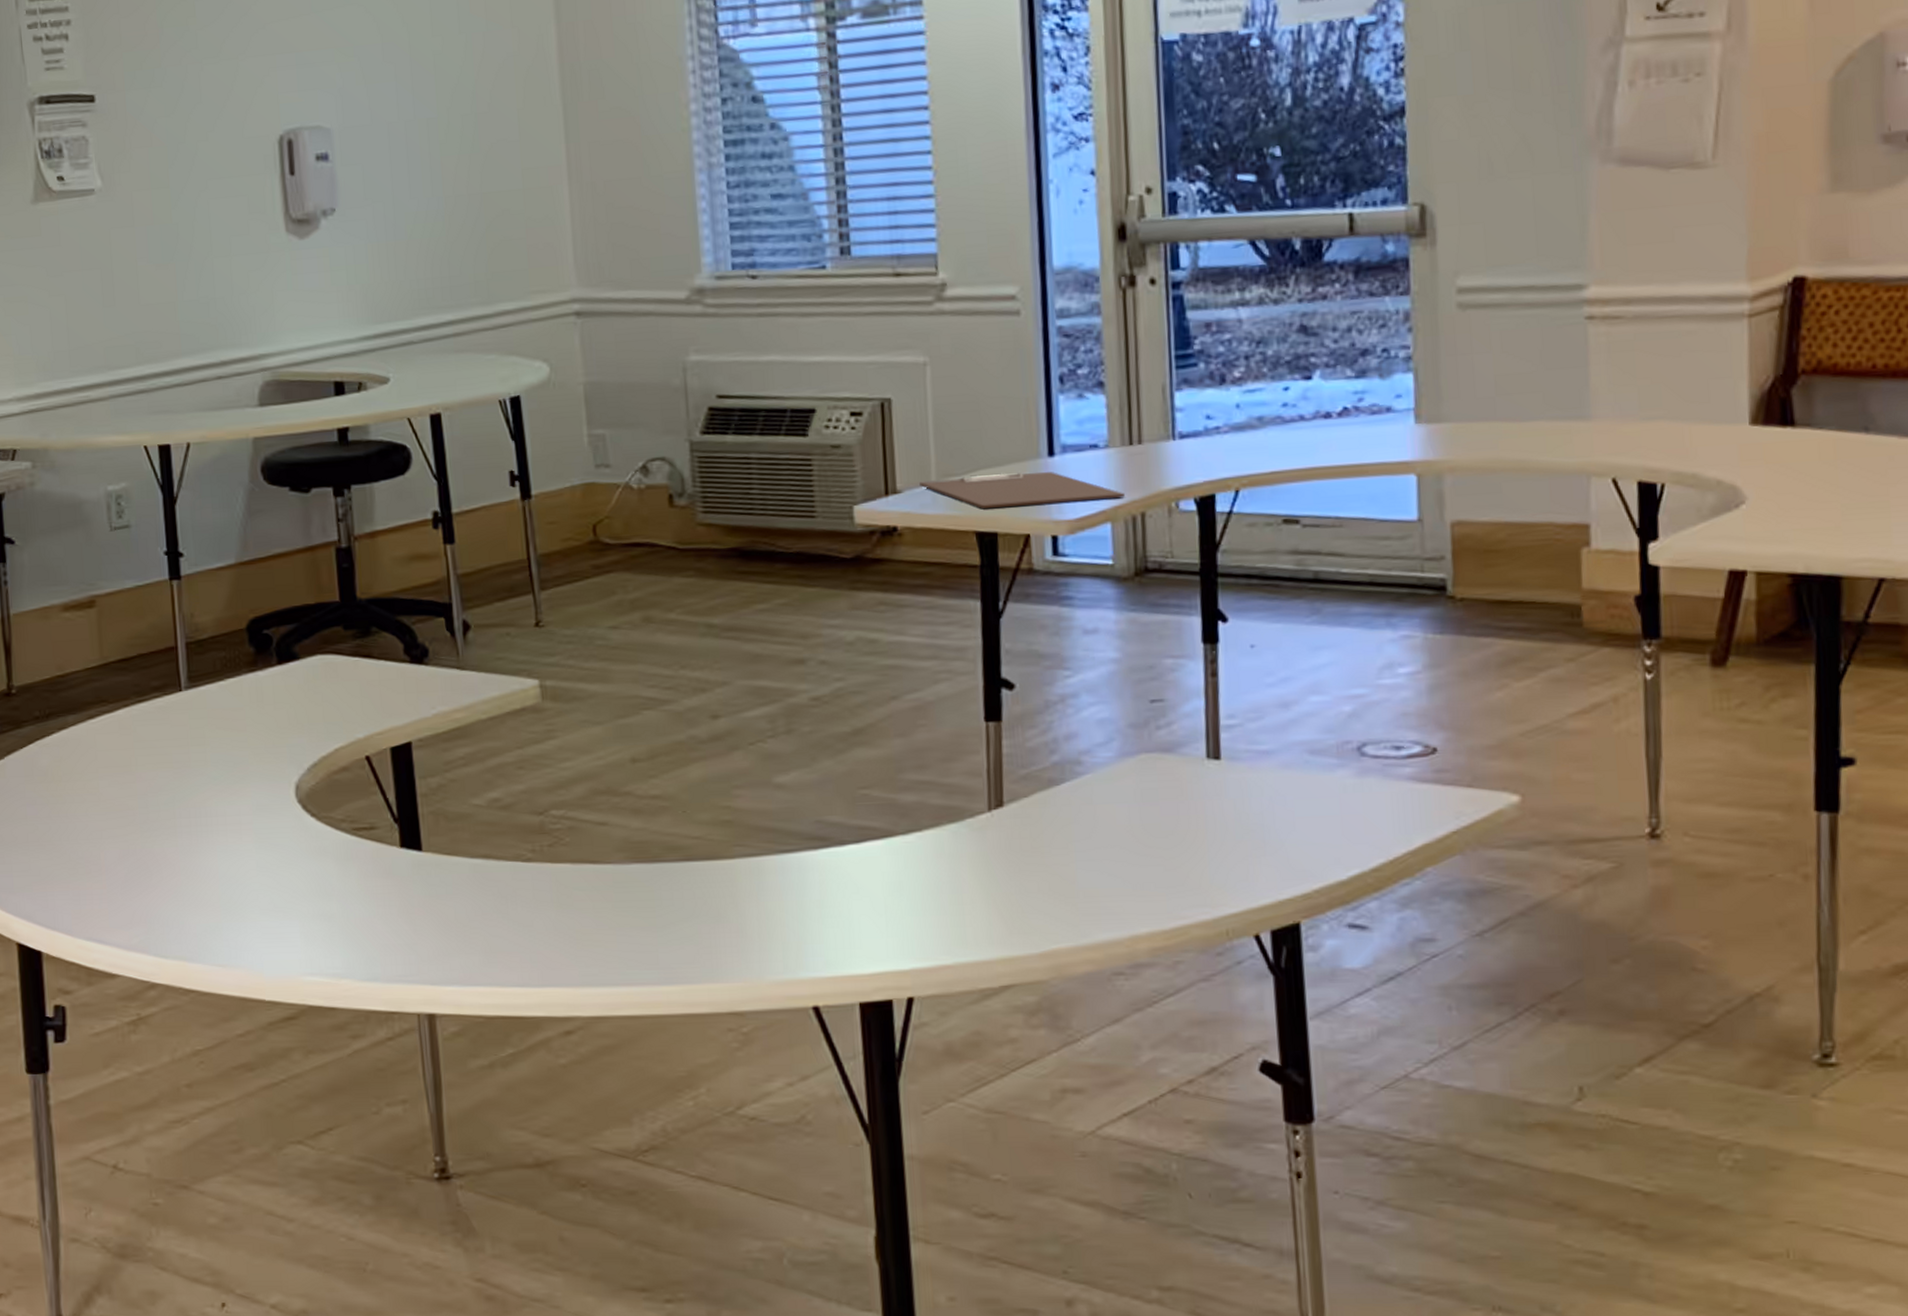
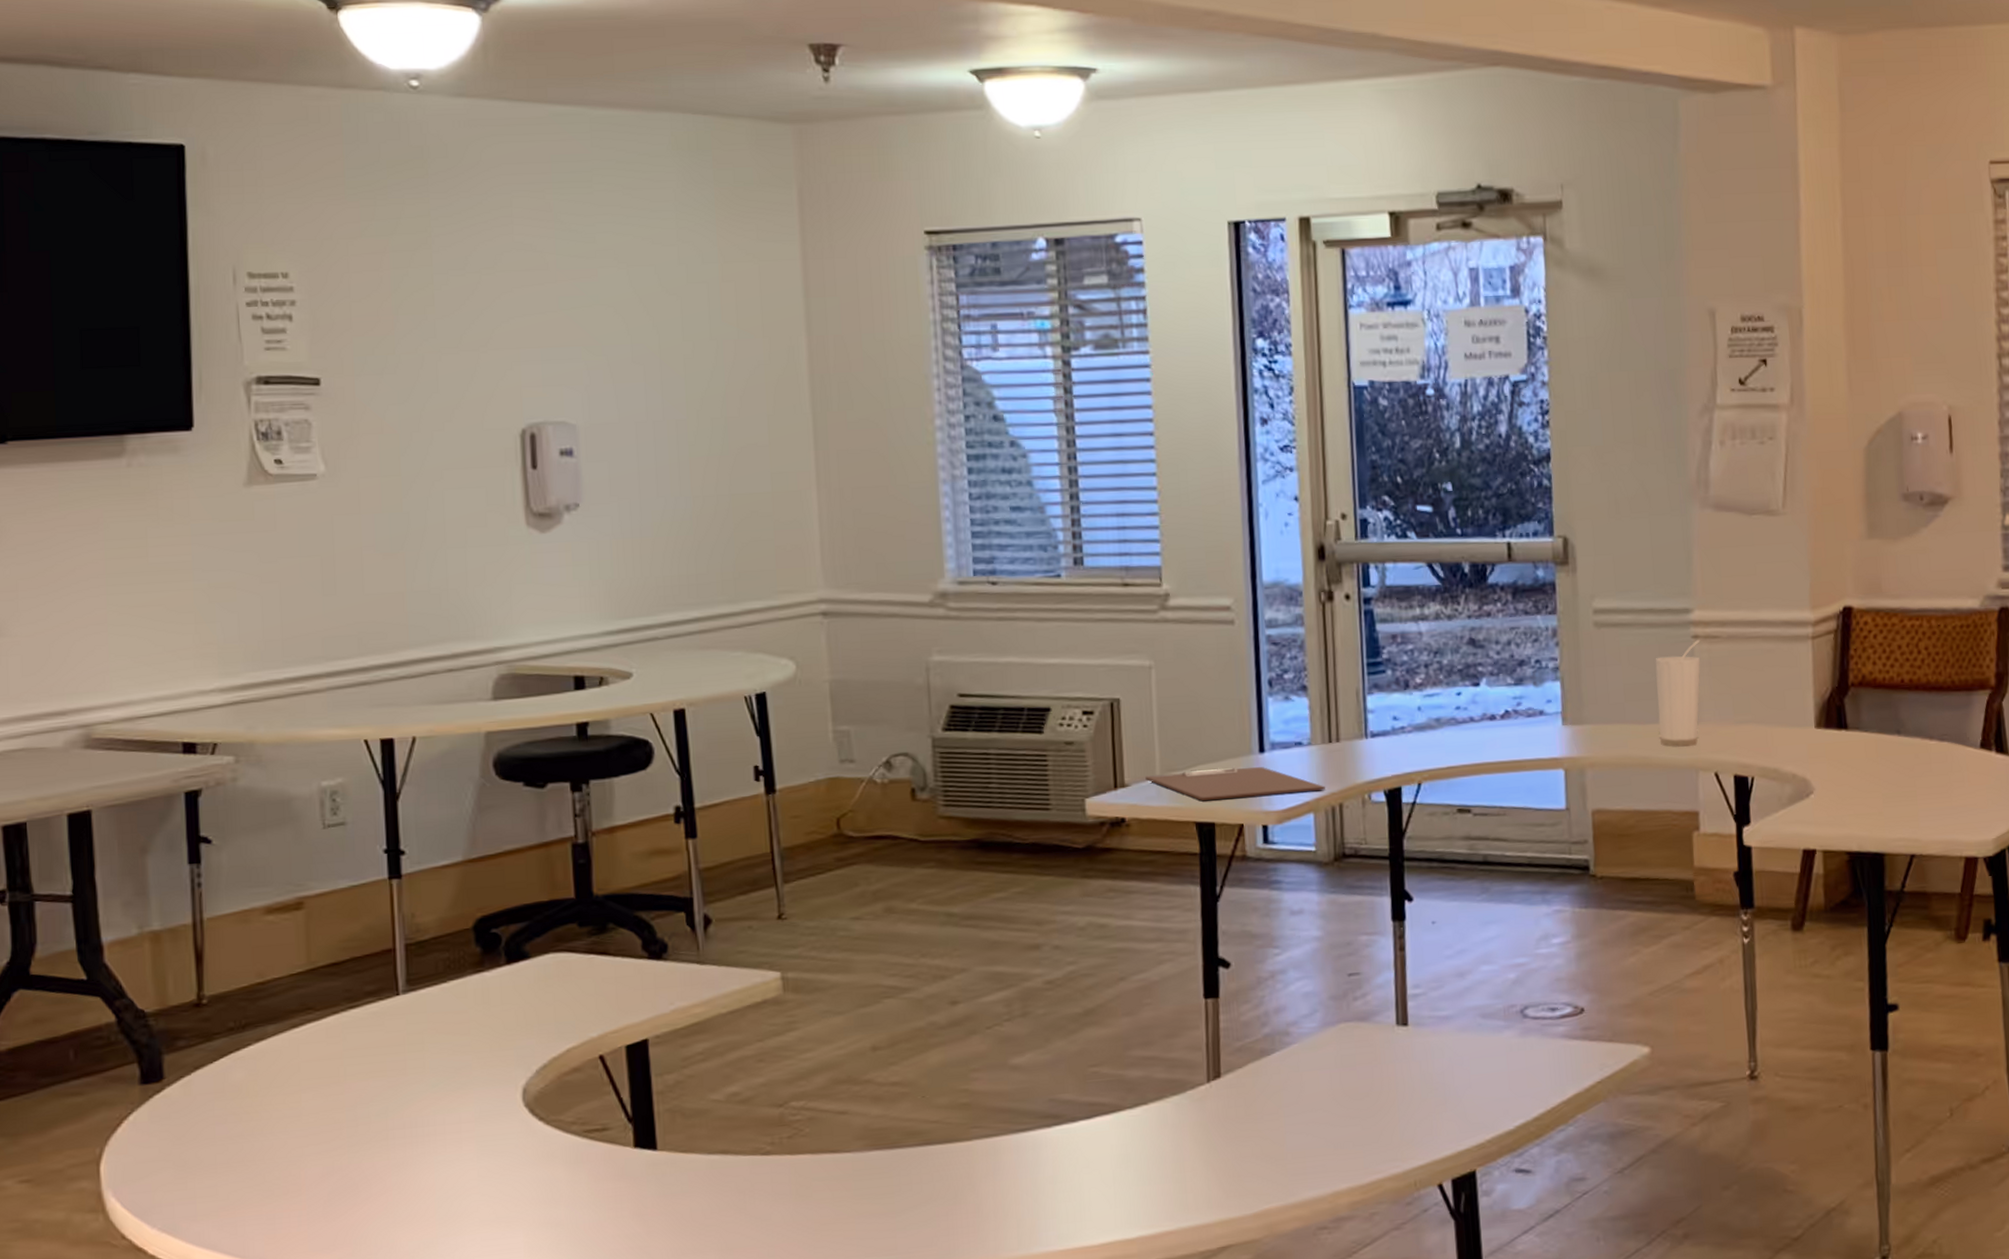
cup: none [1536,320,1597,449] -> present [1655,639,1701,747]

